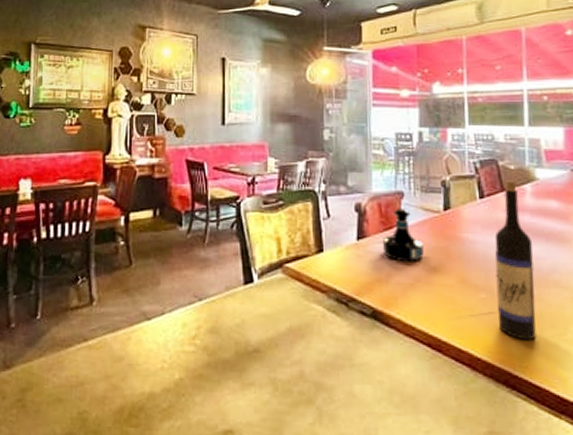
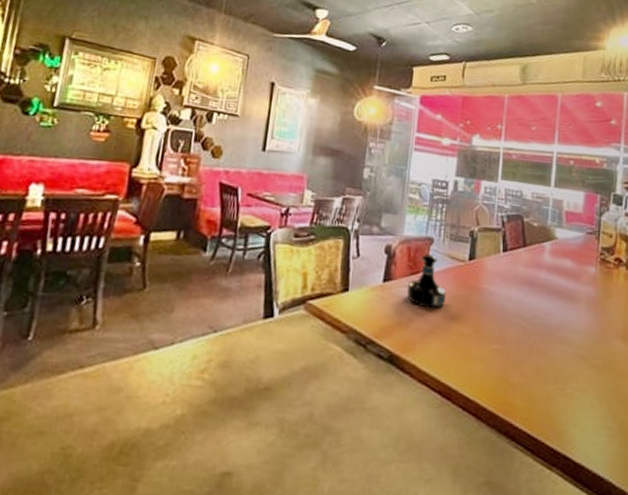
wine bottle: present [494,180,536,341] -> none [506,236,546,394]

